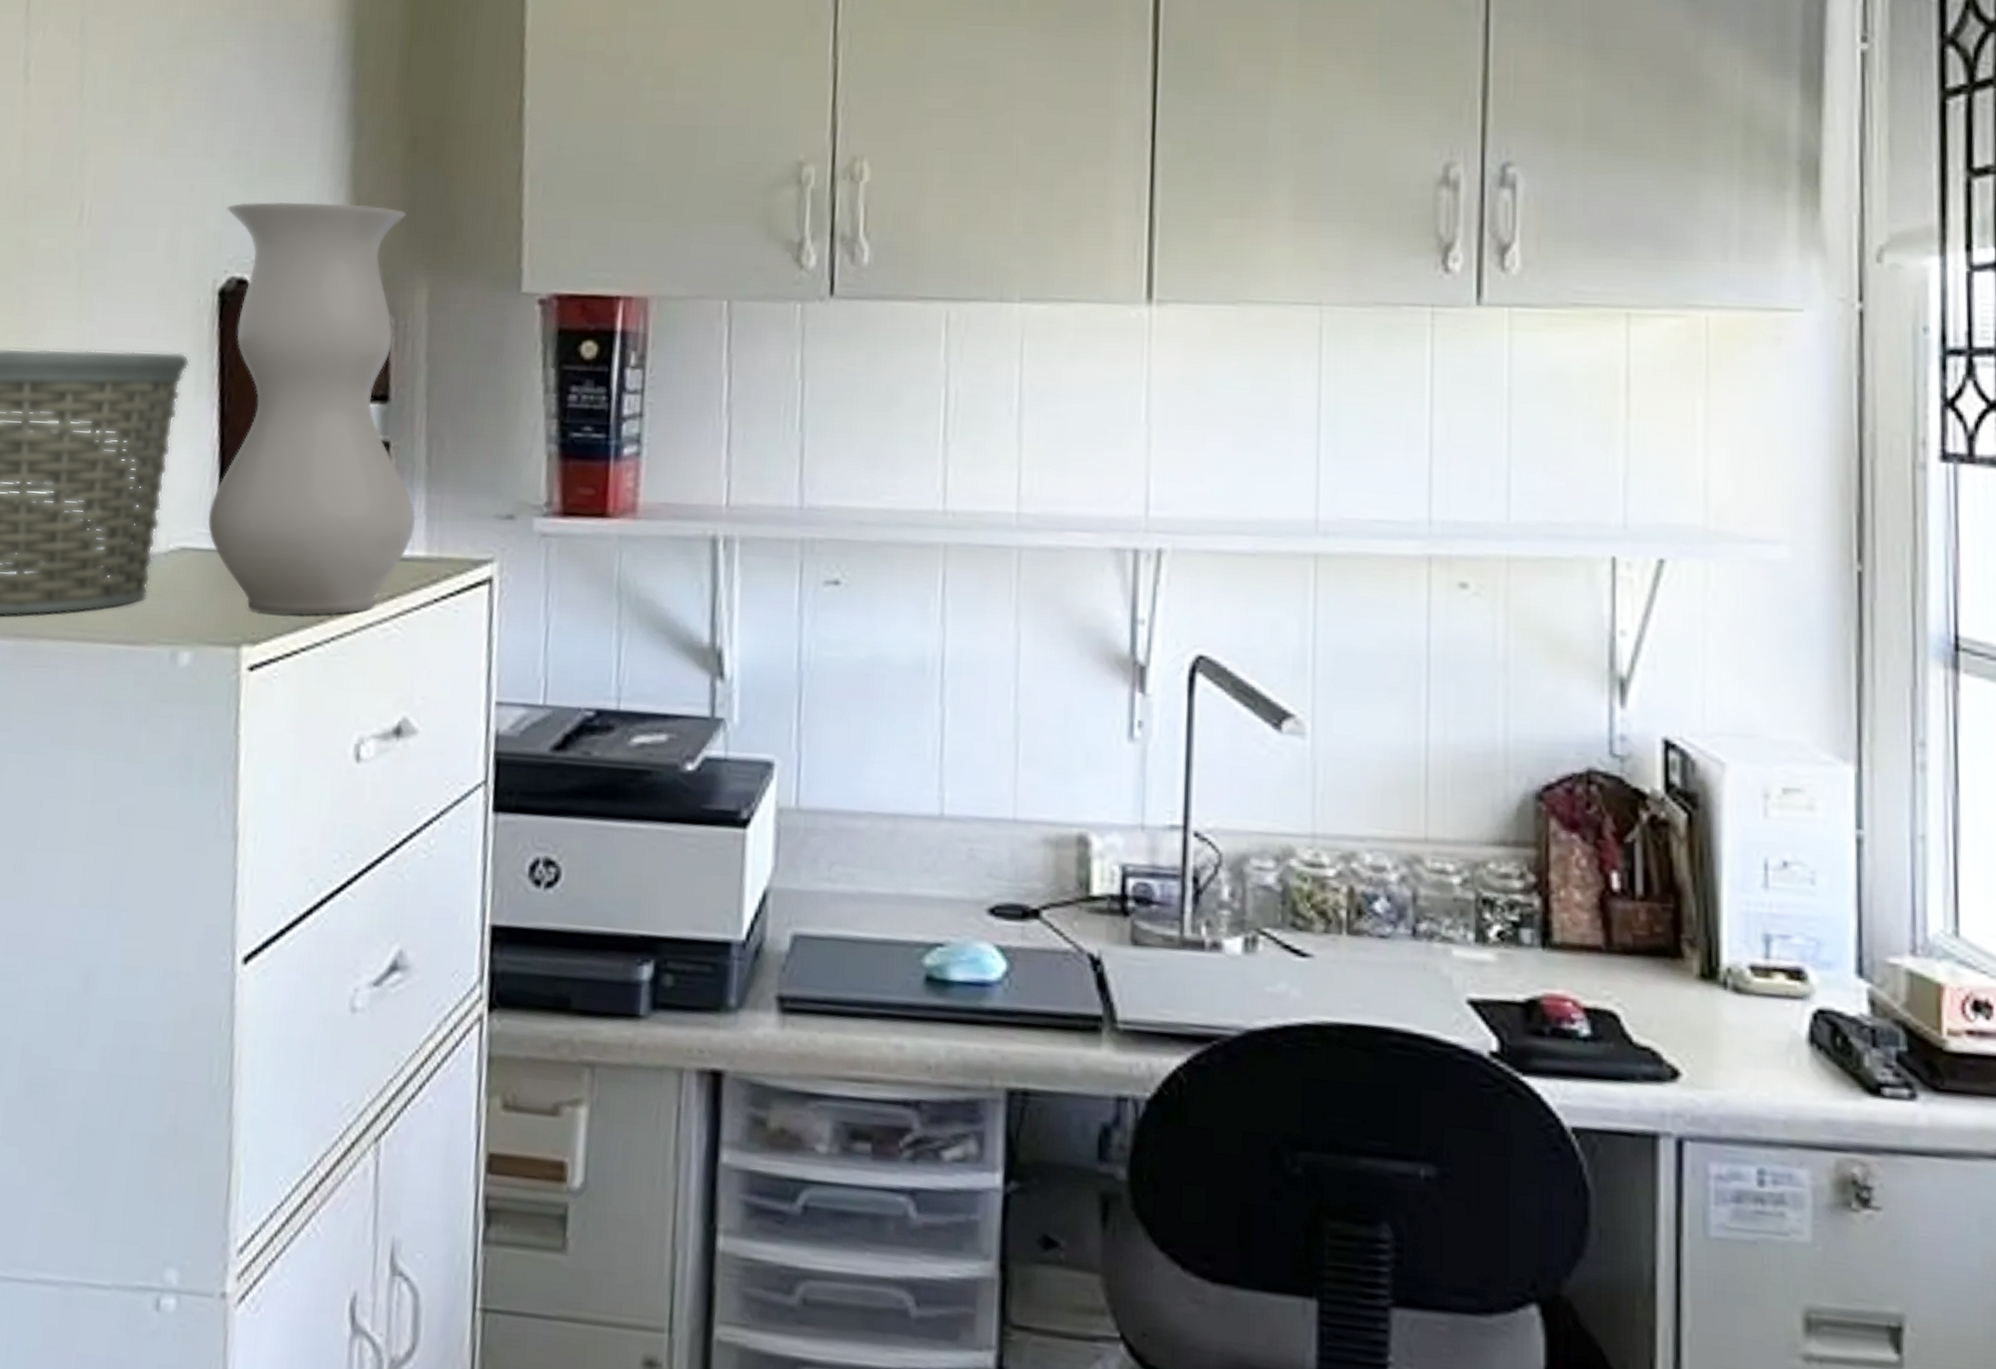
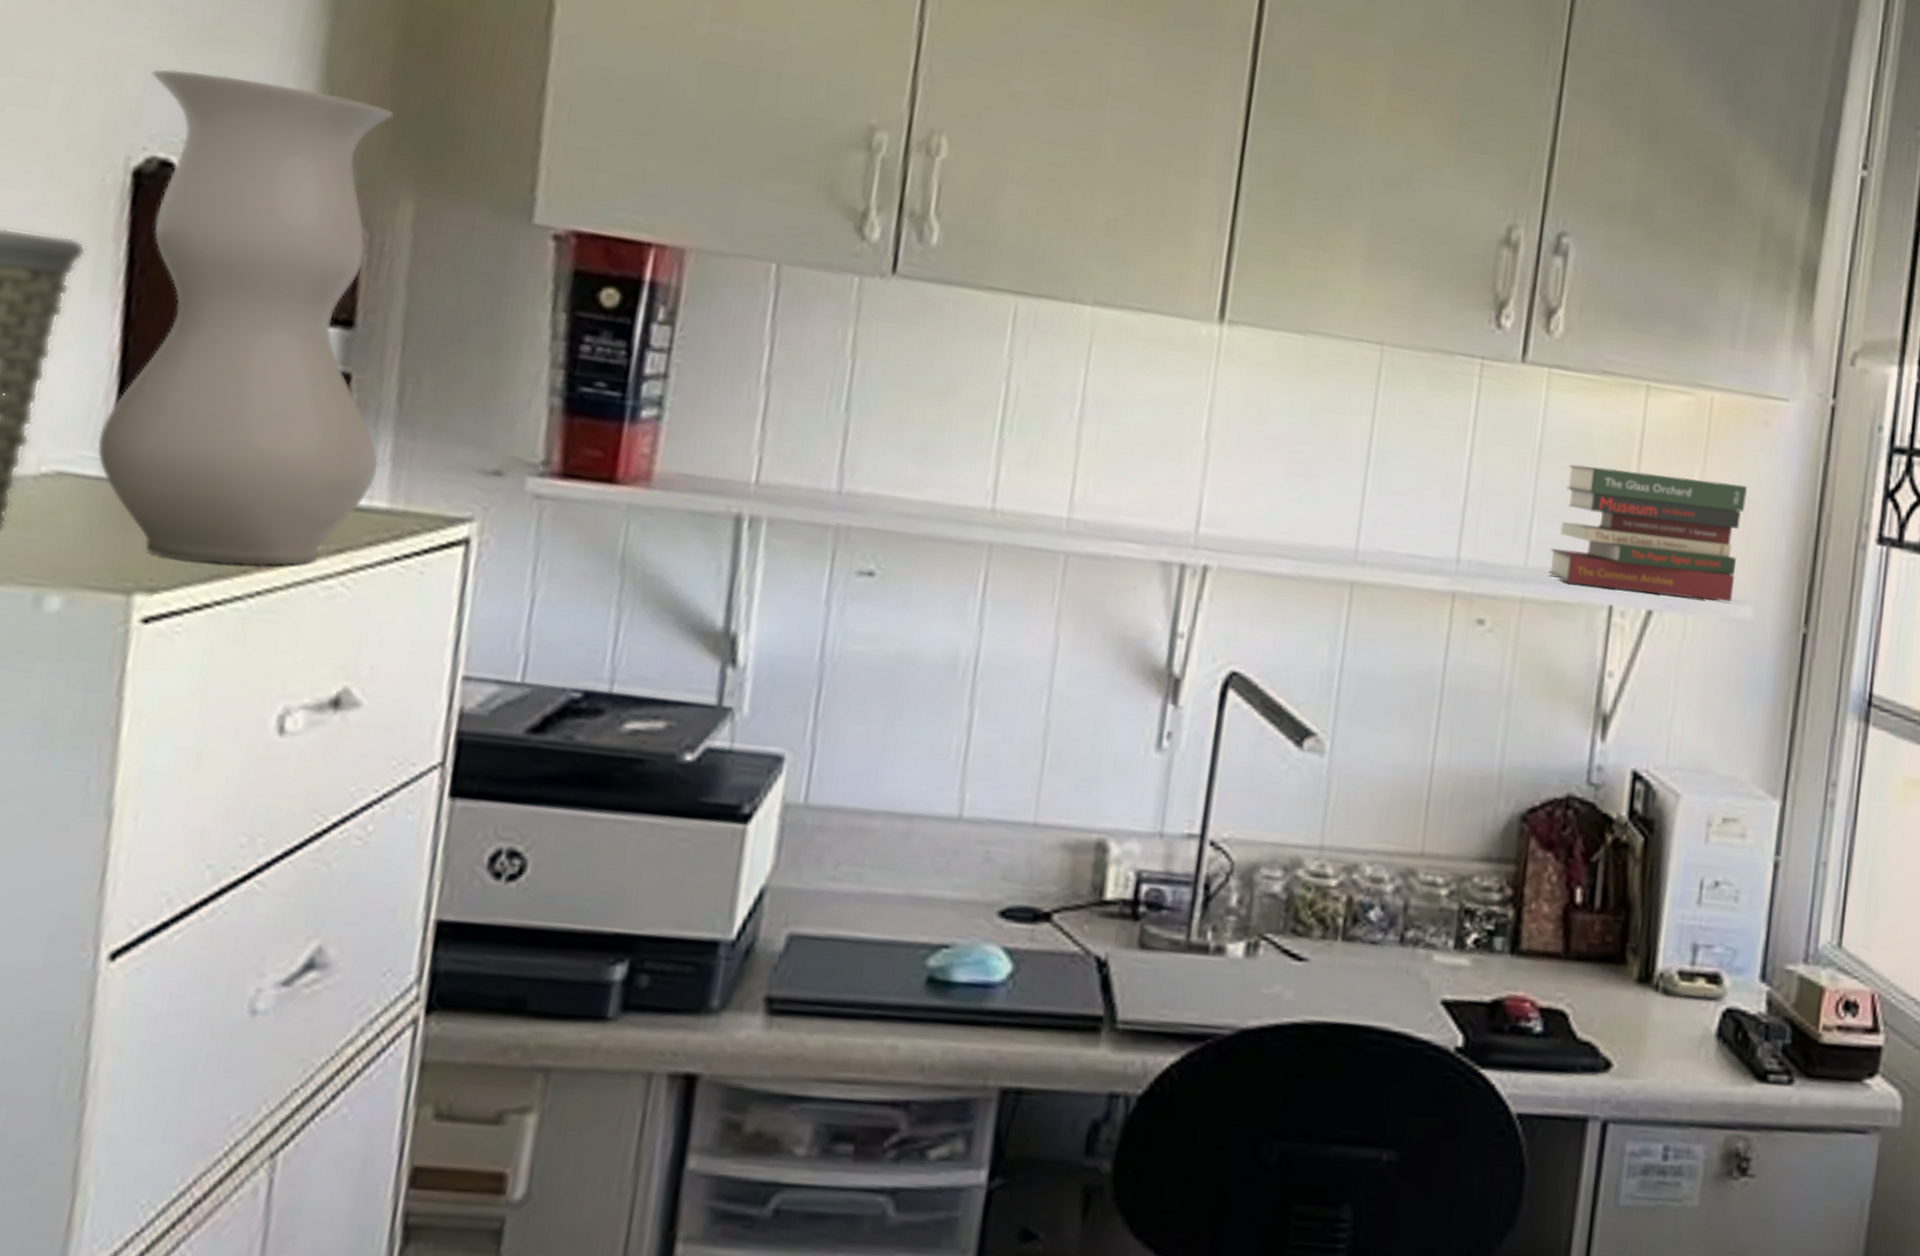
books: none [1535,407,1765,543] -> present [1548,464,1748,602]

